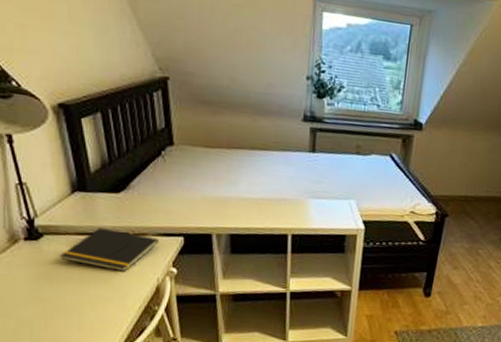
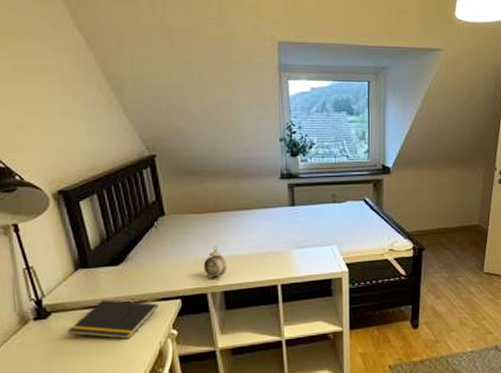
alarm clock: none [210,184,237,222] -> present [203,245,228,280]

